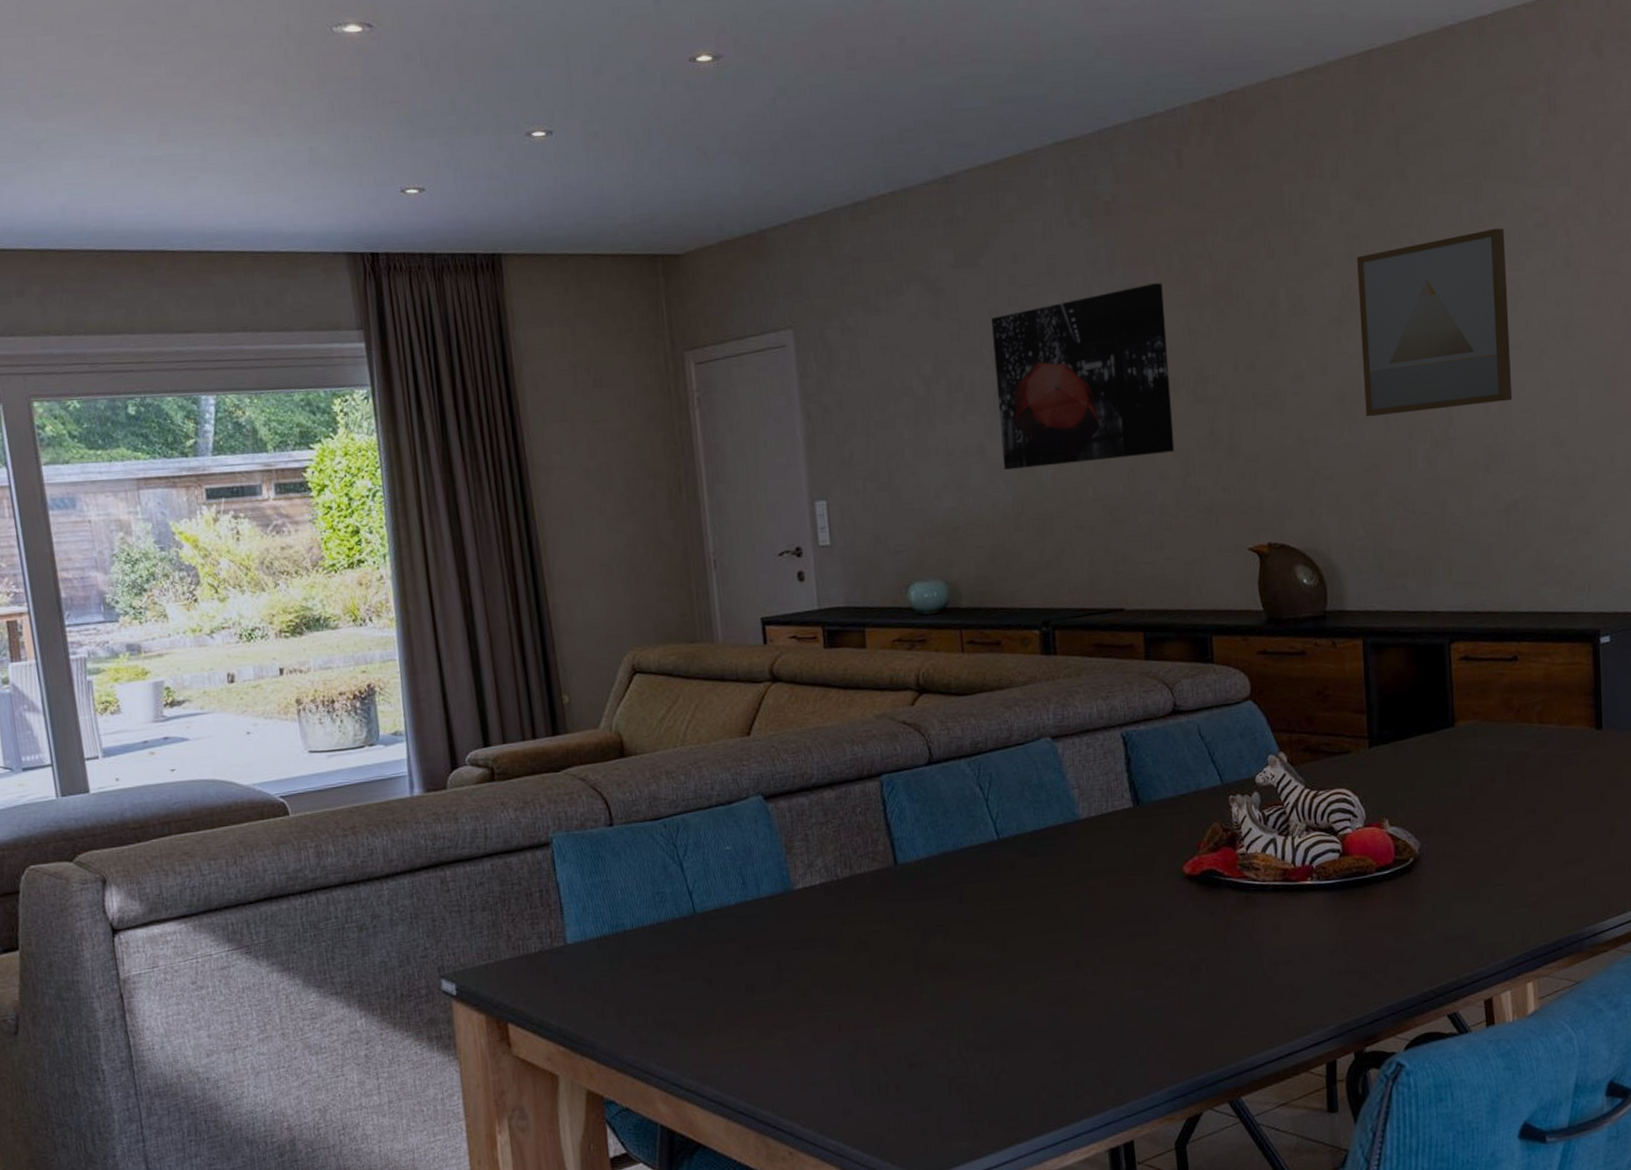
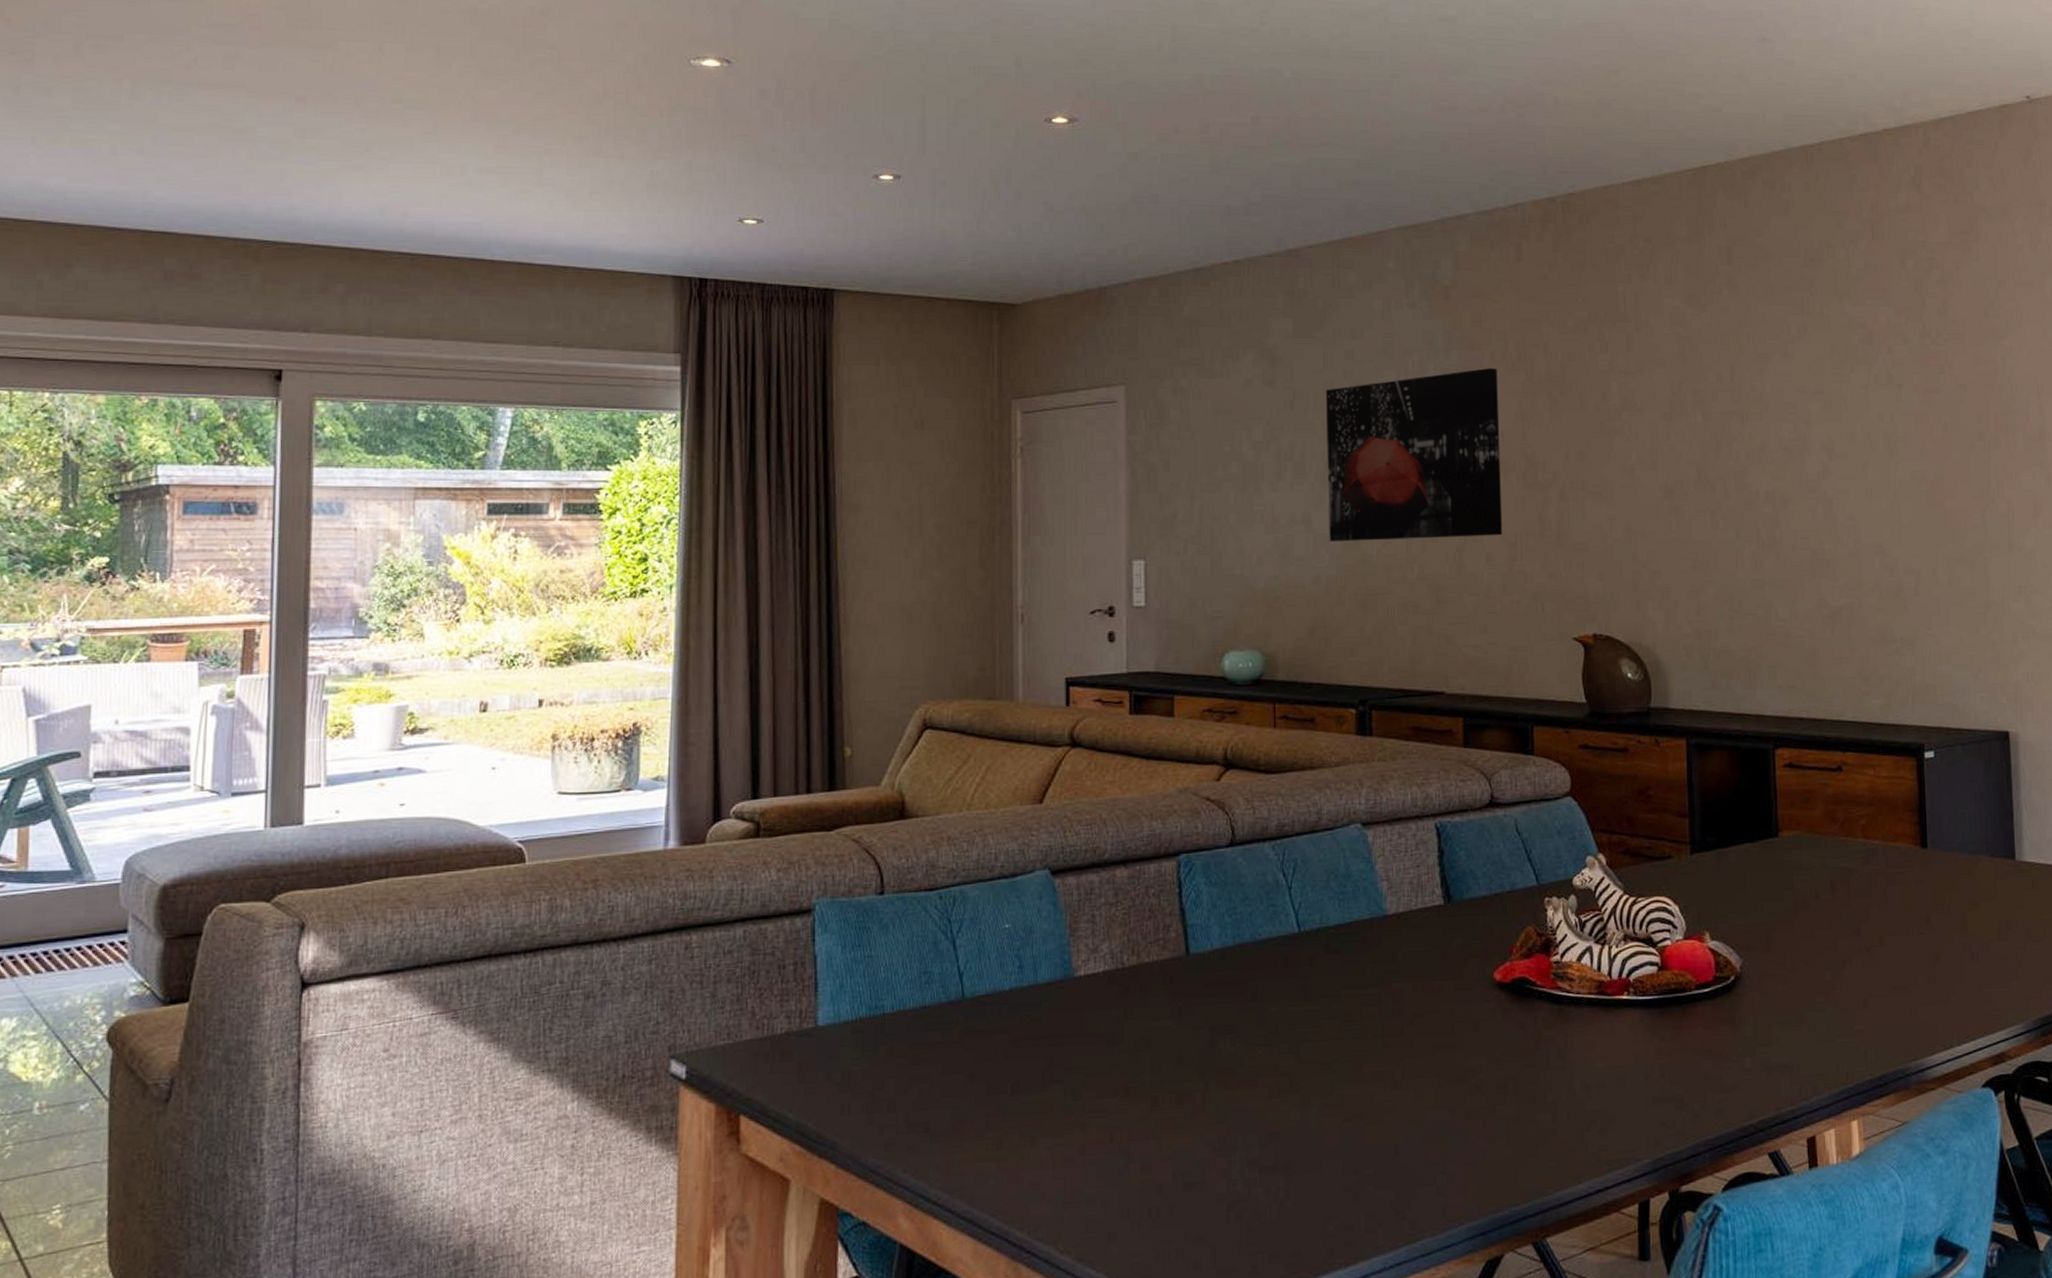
wall art: present [1356,228,1513,417] -> none [1687,341,1838,514]

